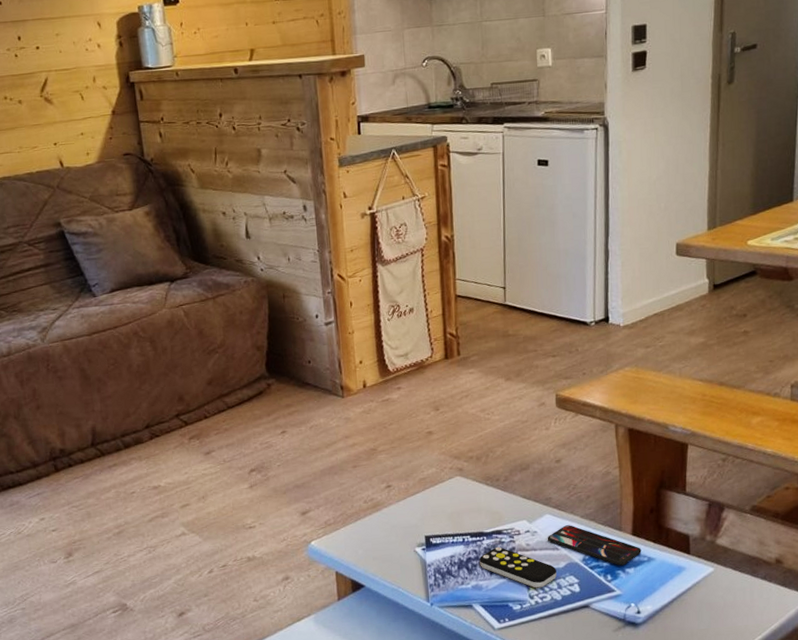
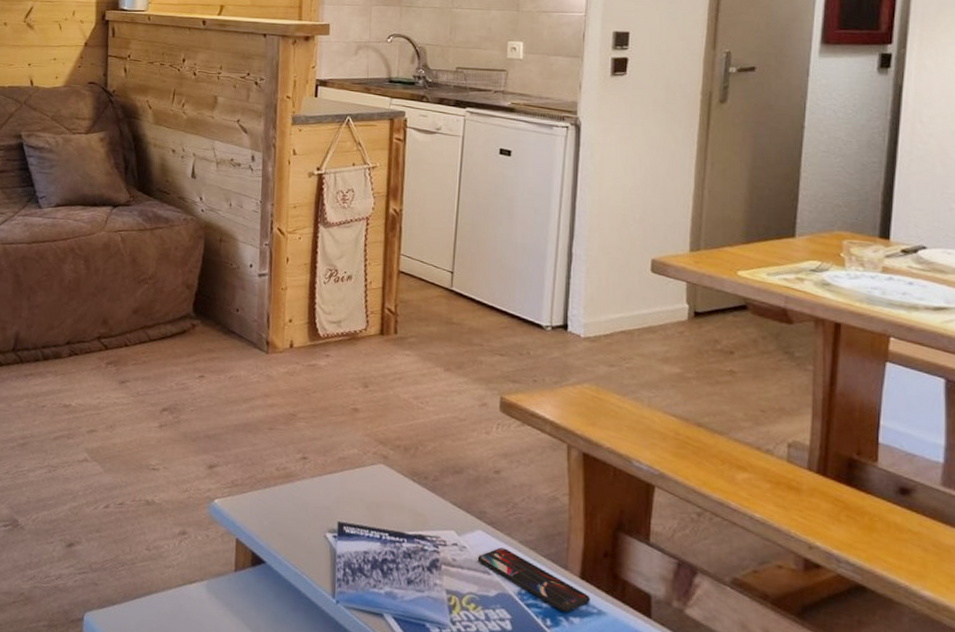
remote control: present [479,546,557,588] -> none [396,553,485,615]

